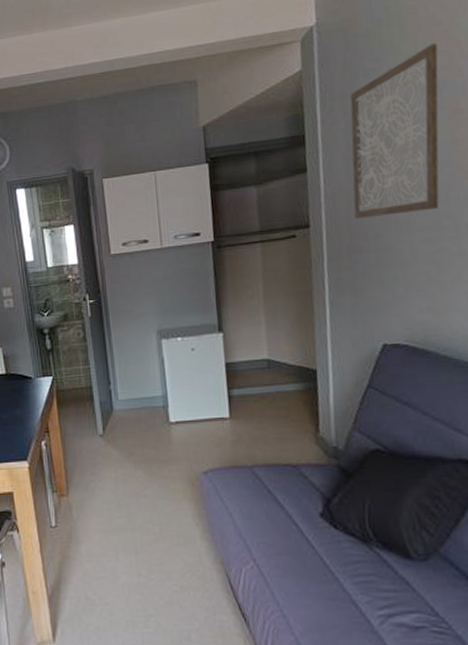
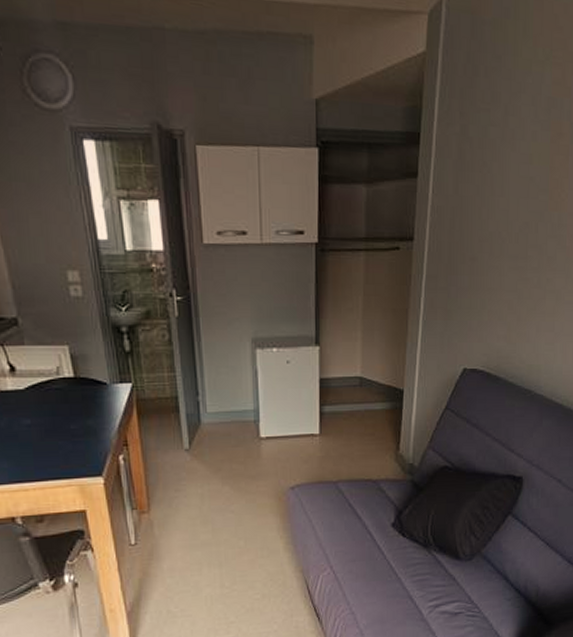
wall art: present [350,43,439,218] -> none [456,52,555,238]

